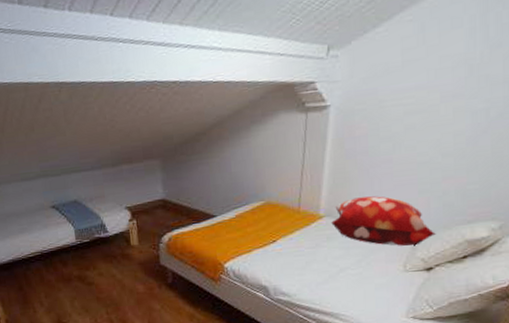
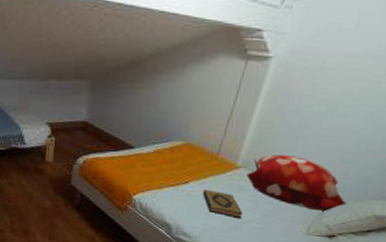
hardback book: none [292,244,337,268] -> present [202,190,243,218]

